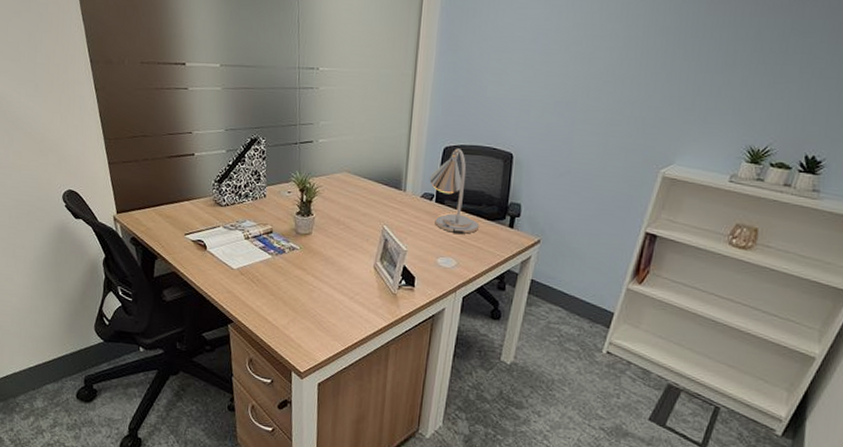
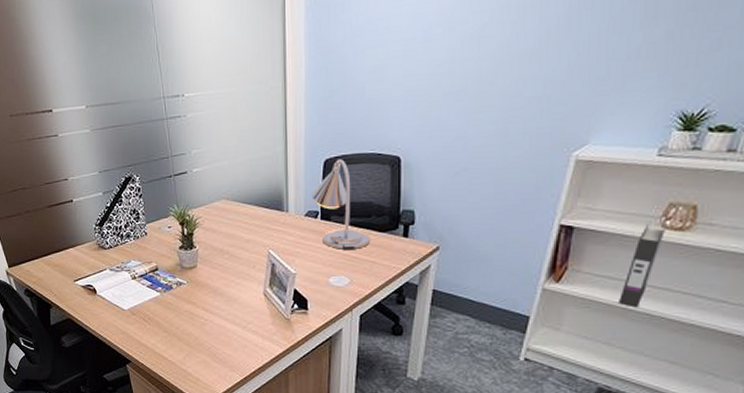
binder: none [690,240,733,314] -> present [619,224,667,308]

